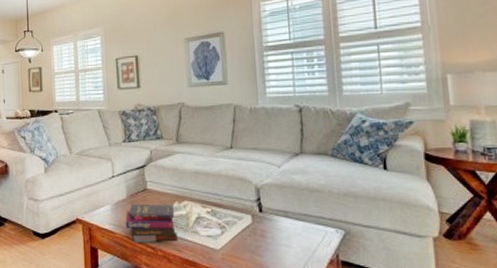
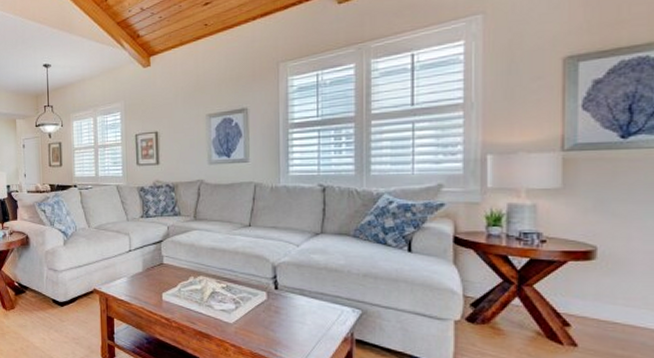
books: present [125,203,178,243] -> none [141,277,192,315]

